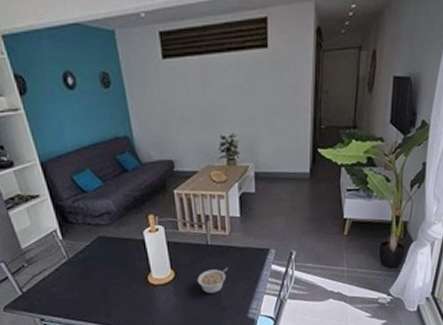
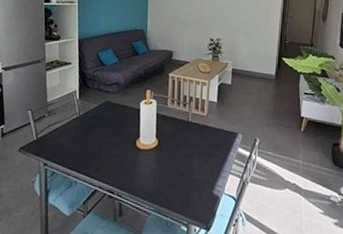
legume: present [197,267,228,294] -> none [175,143,202,166]

